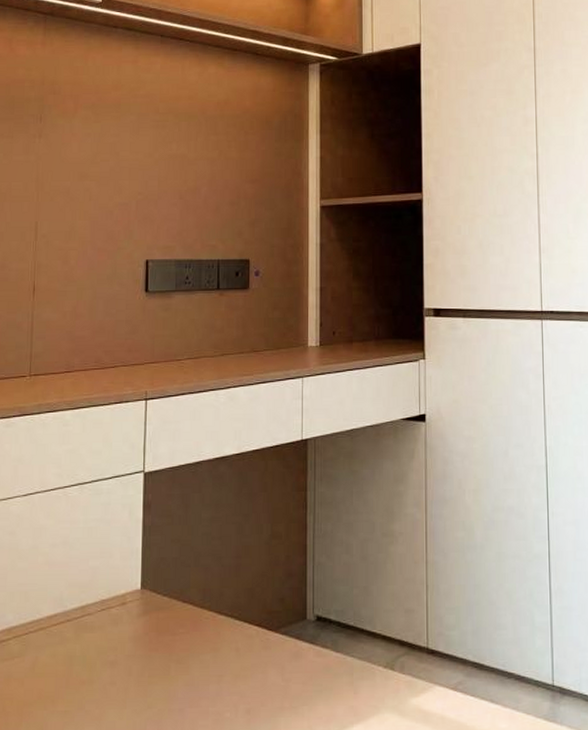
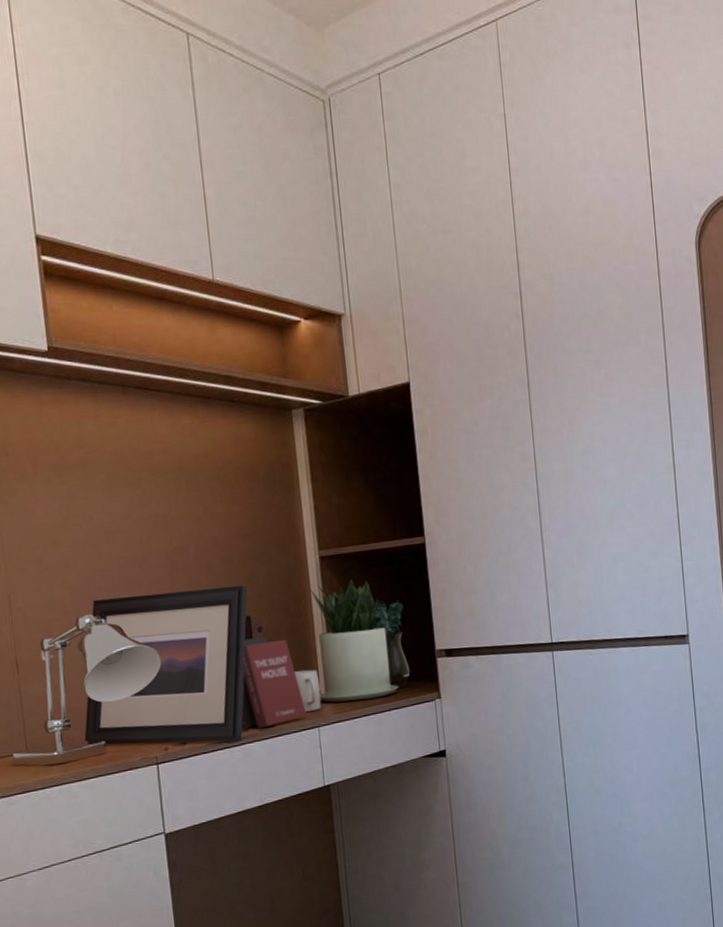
desk lamp: none [15,245,163,391] -> present [12,613,162,766]
picture frame: none [83,228,250,384] -> present [84,585,248,745]
books: none [229,281,292,374] -> present [241,637,307,729]
mug: none [285,317,308,360] -> present [294,669,322,712]
planter: none [307,230,385,355] -> present [310,579,399,703]
vase: none [365,251,397,345] -> present [373,598,410,689]

